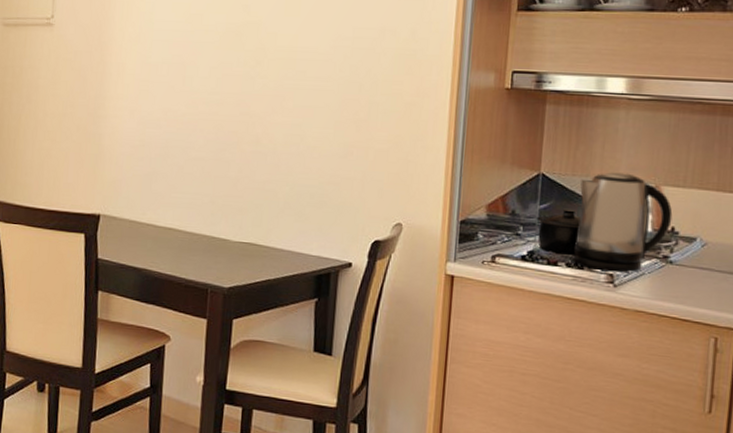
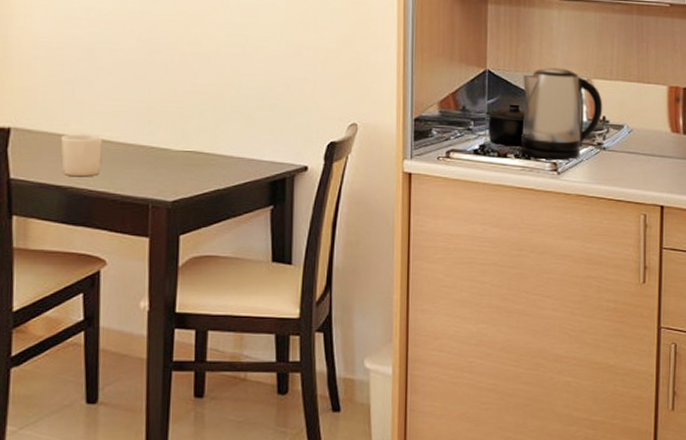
mug: none [138,222,173,261] -> present [60,133,103,177]

